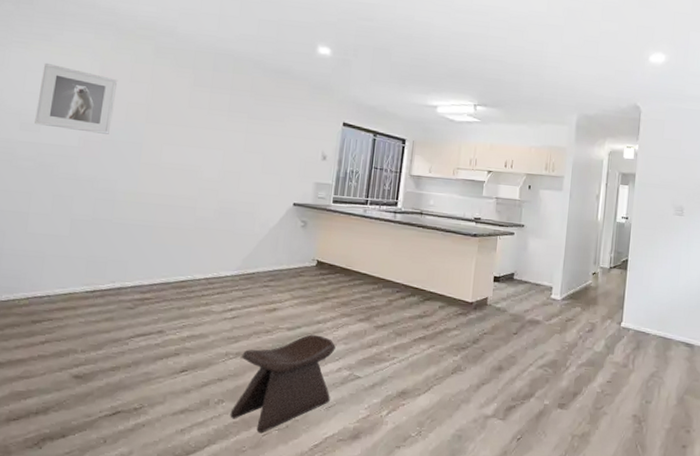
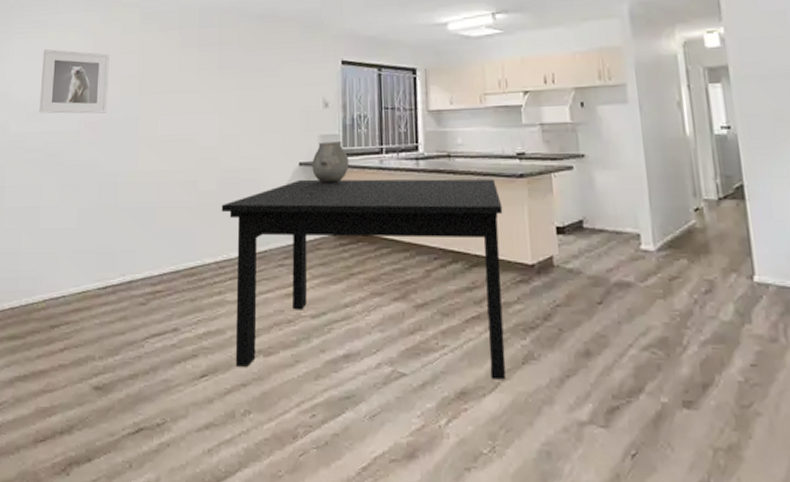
dining table: none [214,217,457,385] -> present [221,178,506,380]
stool: present [230,334,336,434] -> none [259,322,373,453]
ceramic pot: none [304,188,338,224] -> present [312,142,349,183]

